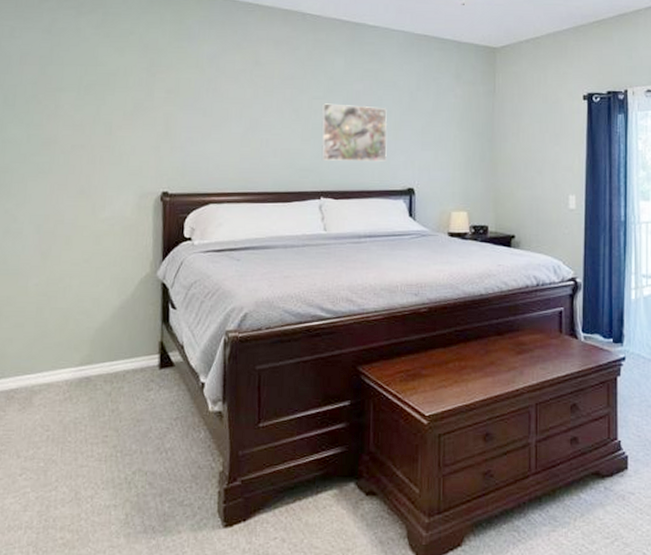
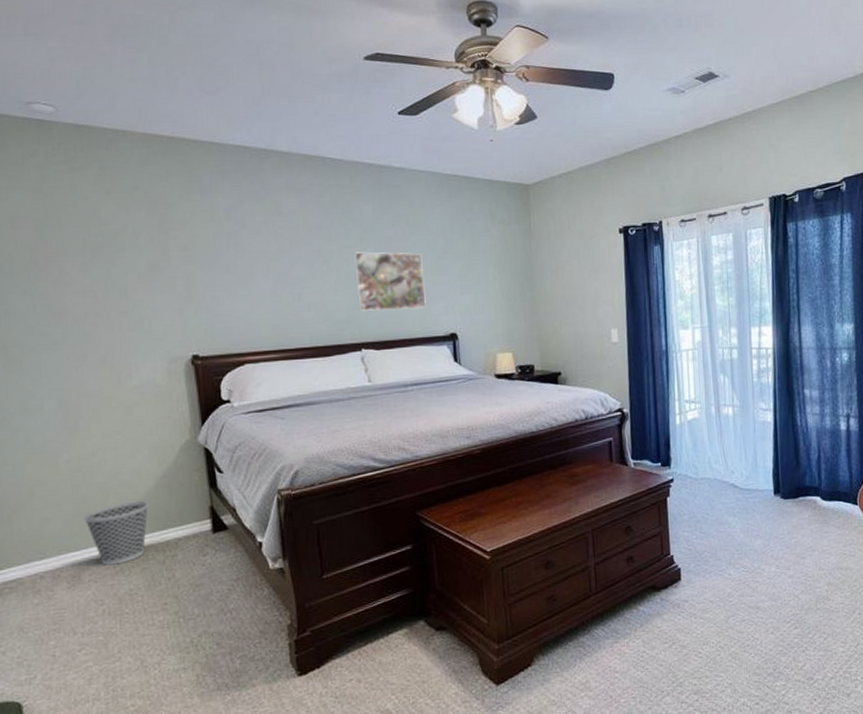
wastebasket: none [42,329,104,391] -> present [83,500,149,566]

